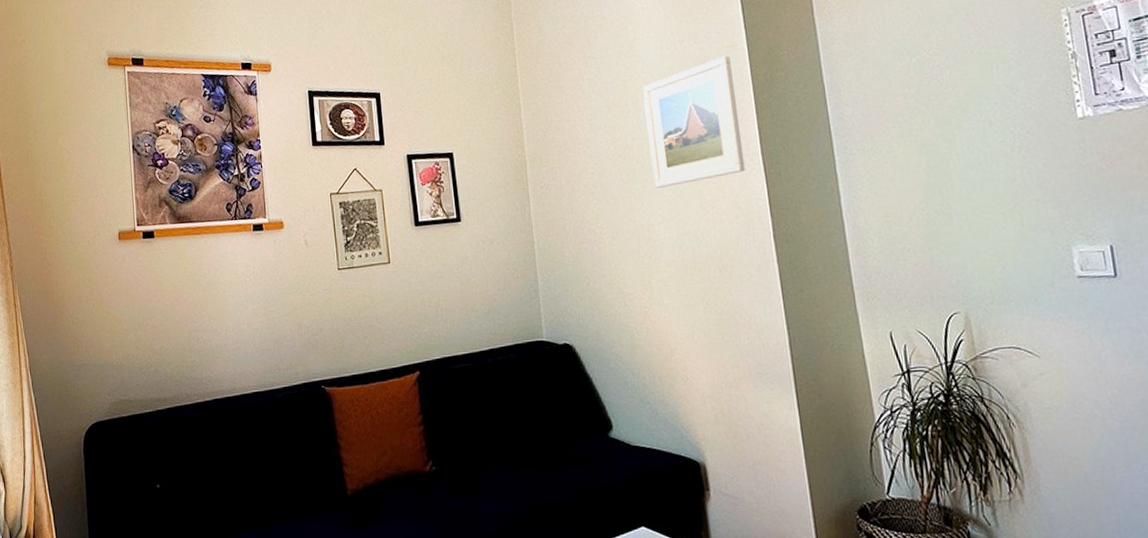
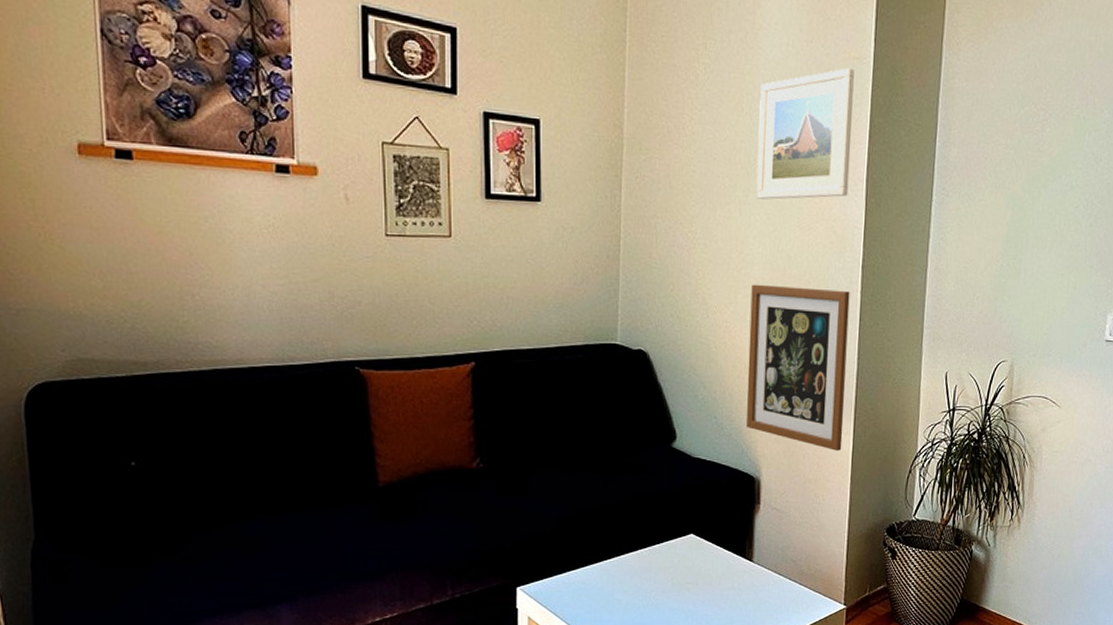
wall art: none [664,261,789,428] -> present [746,284,850,451]

